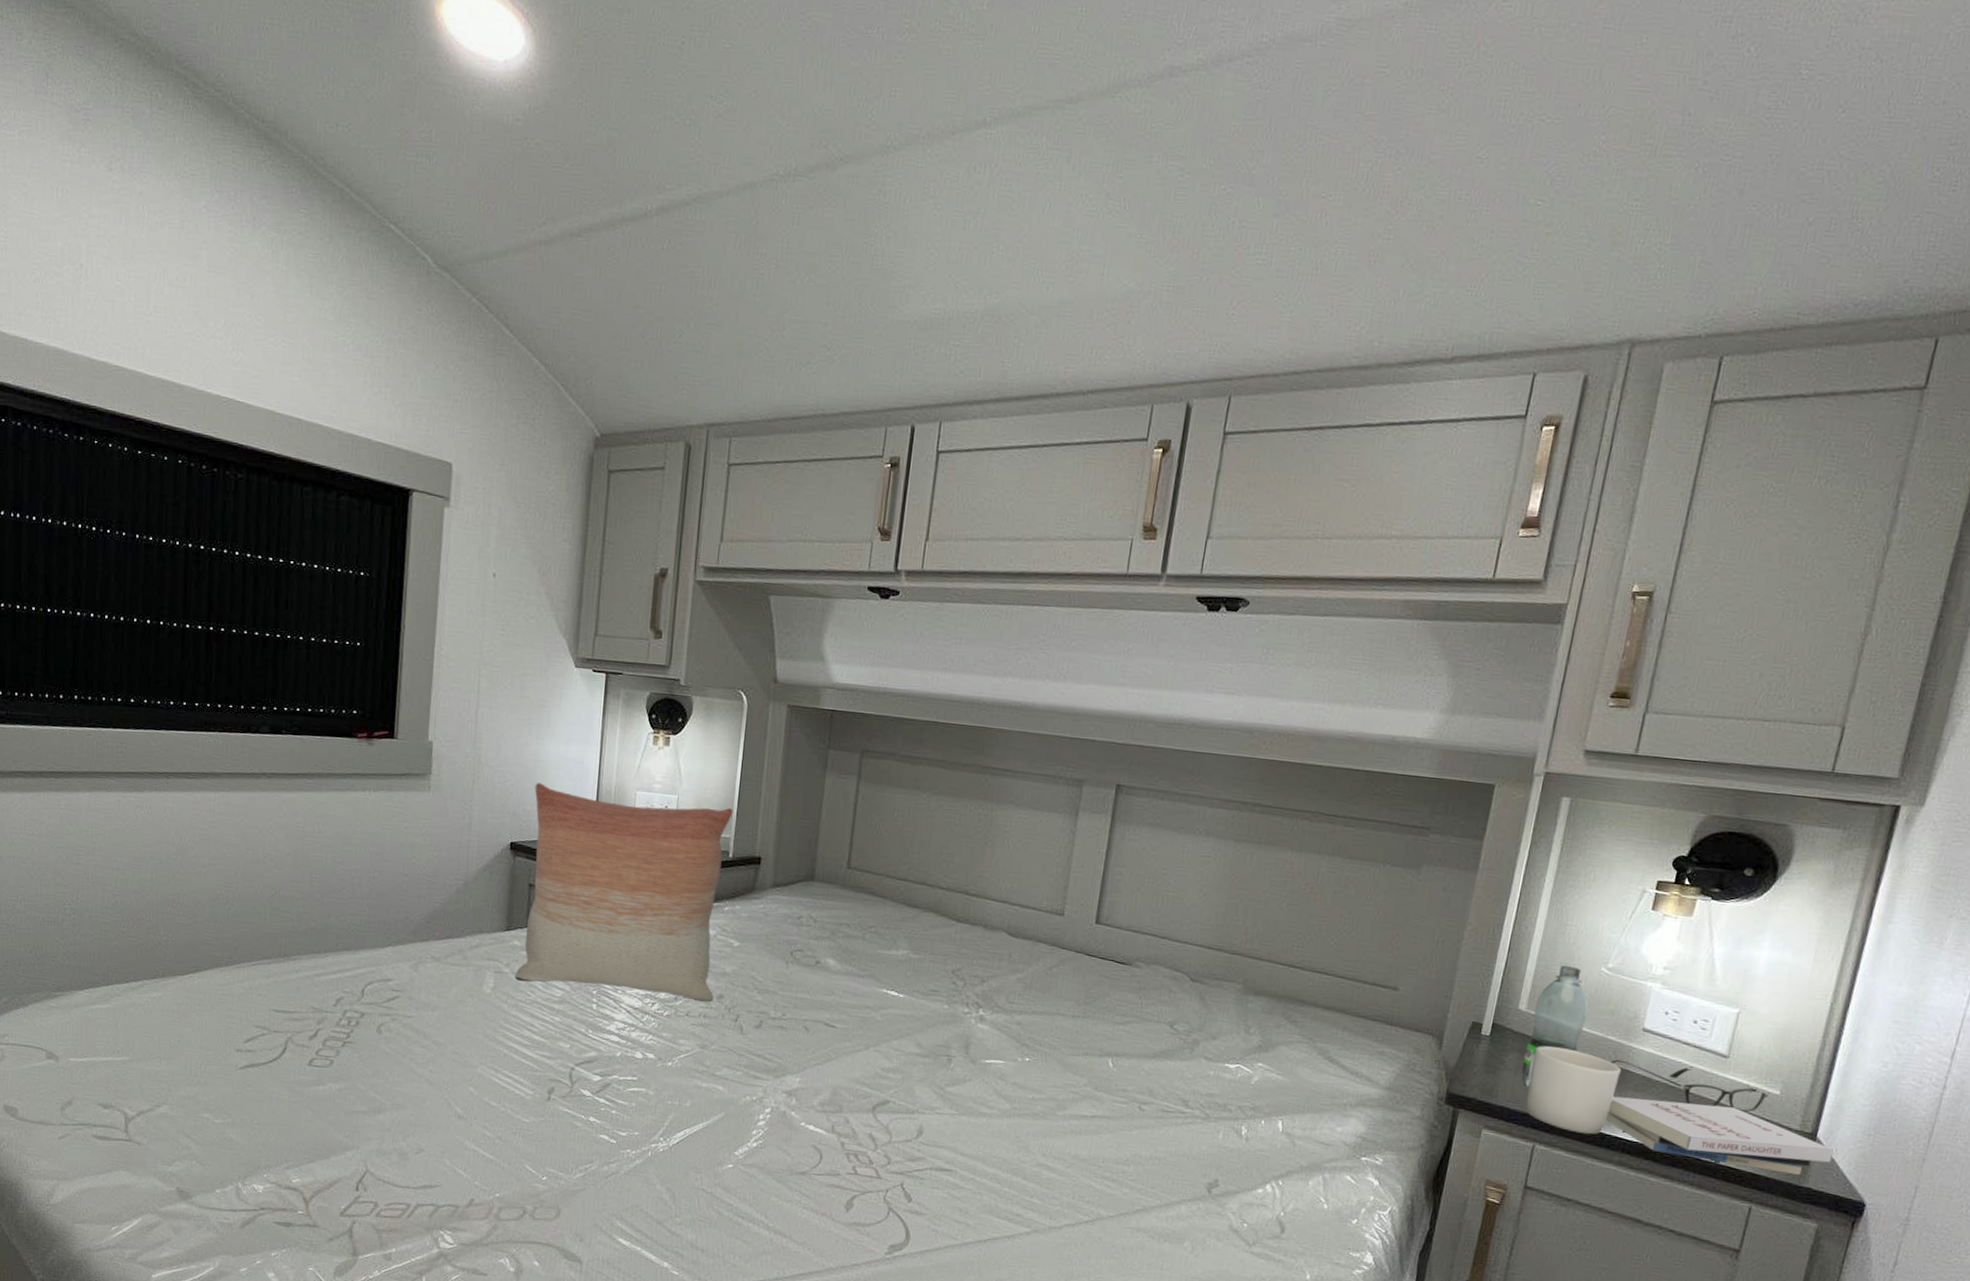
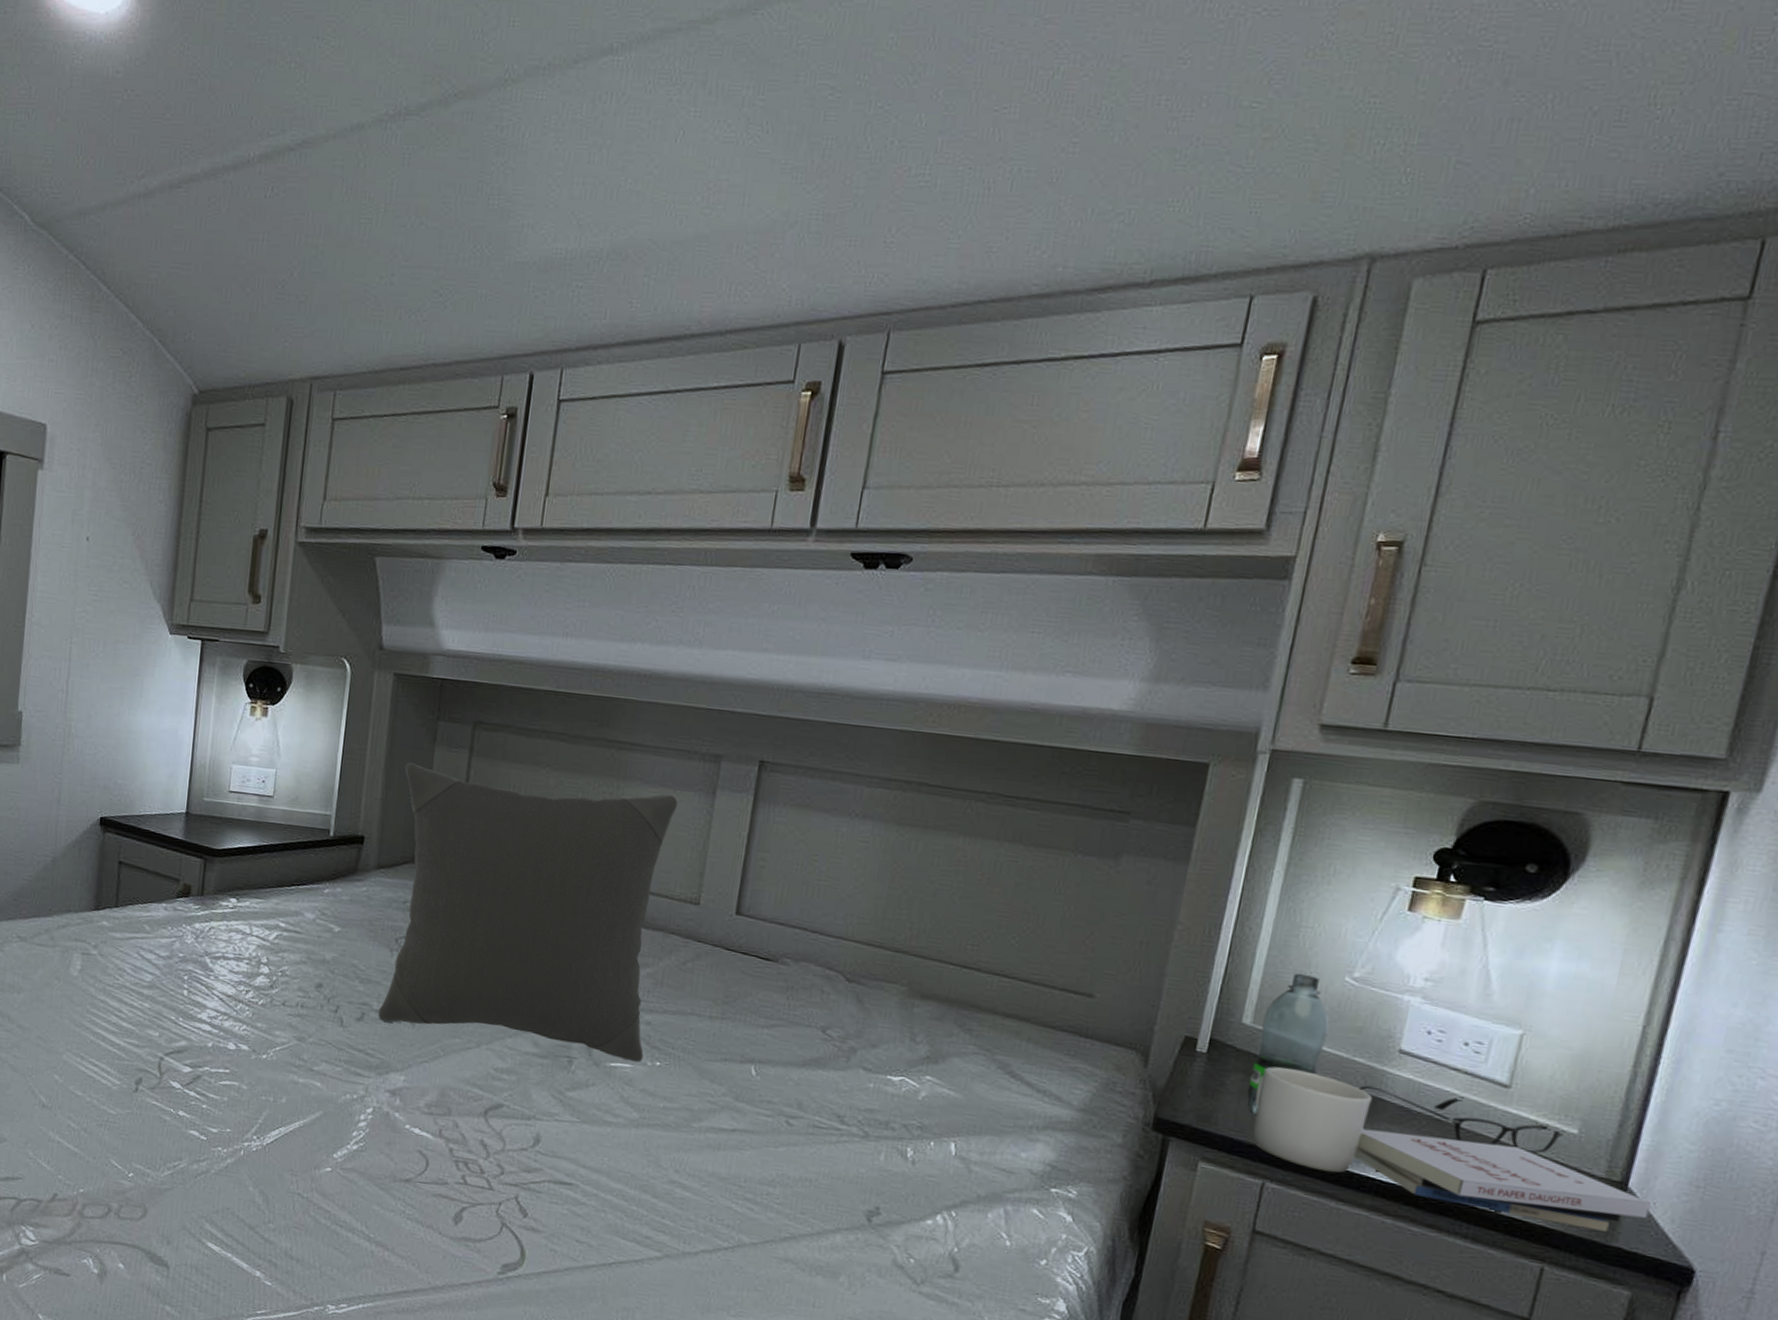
pillow: present [514,783,733,1002] -> none [102,755,335,991]
pillow: none [775,787,1045,1059] -> present [378,762,678,1063]

